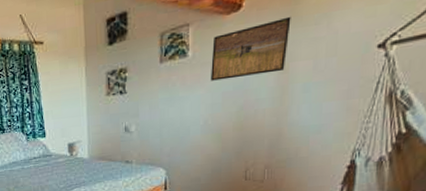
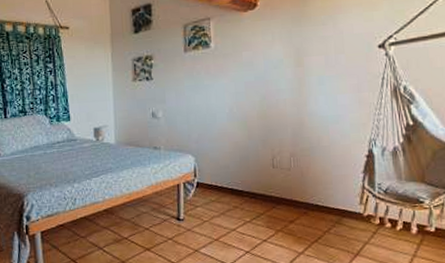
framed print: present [211,16,293,81] -> none [232,16,303,71]

